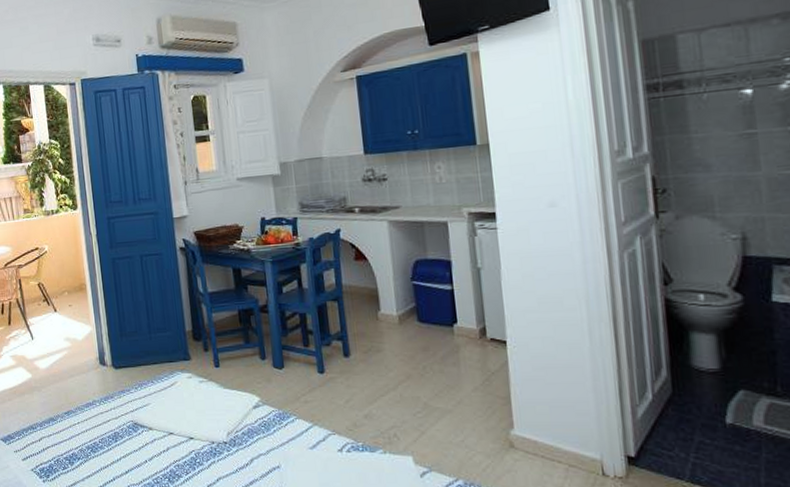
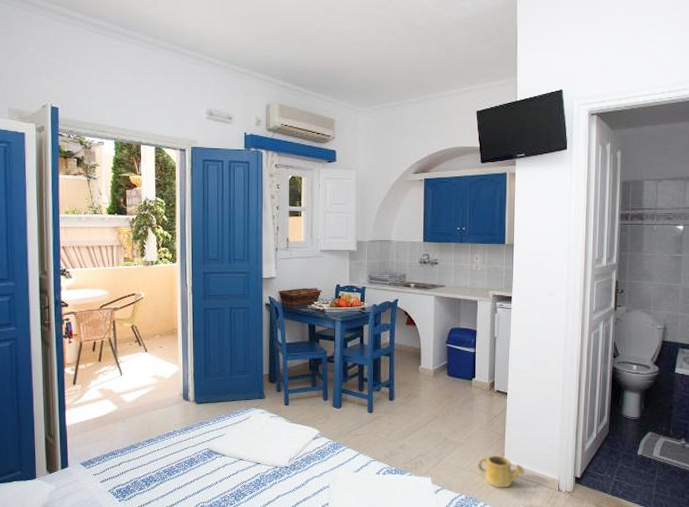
watering can: none [475,426,547,471] -> present [477,455,525,488]

